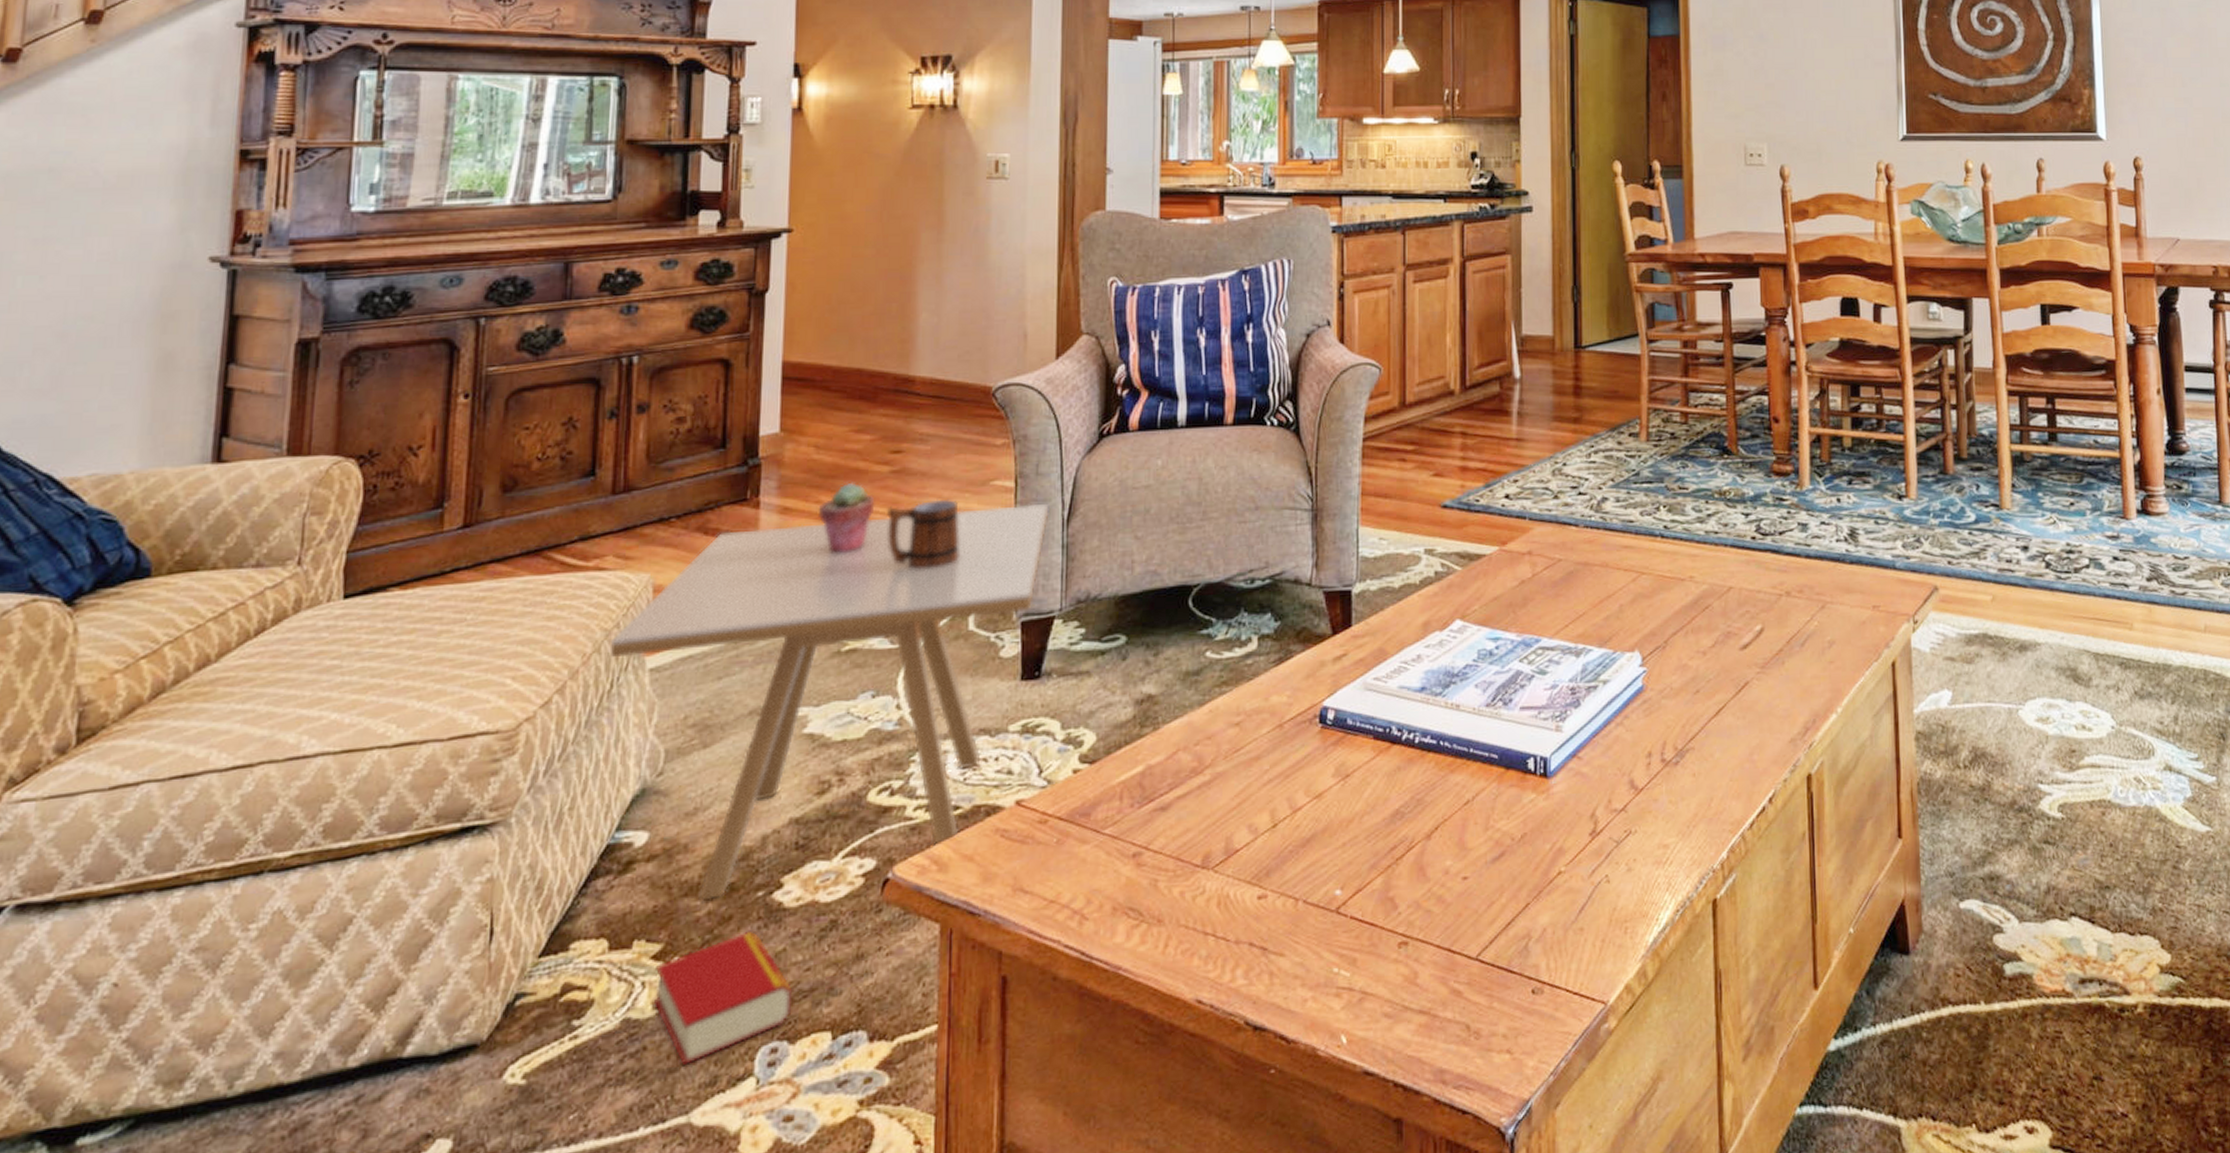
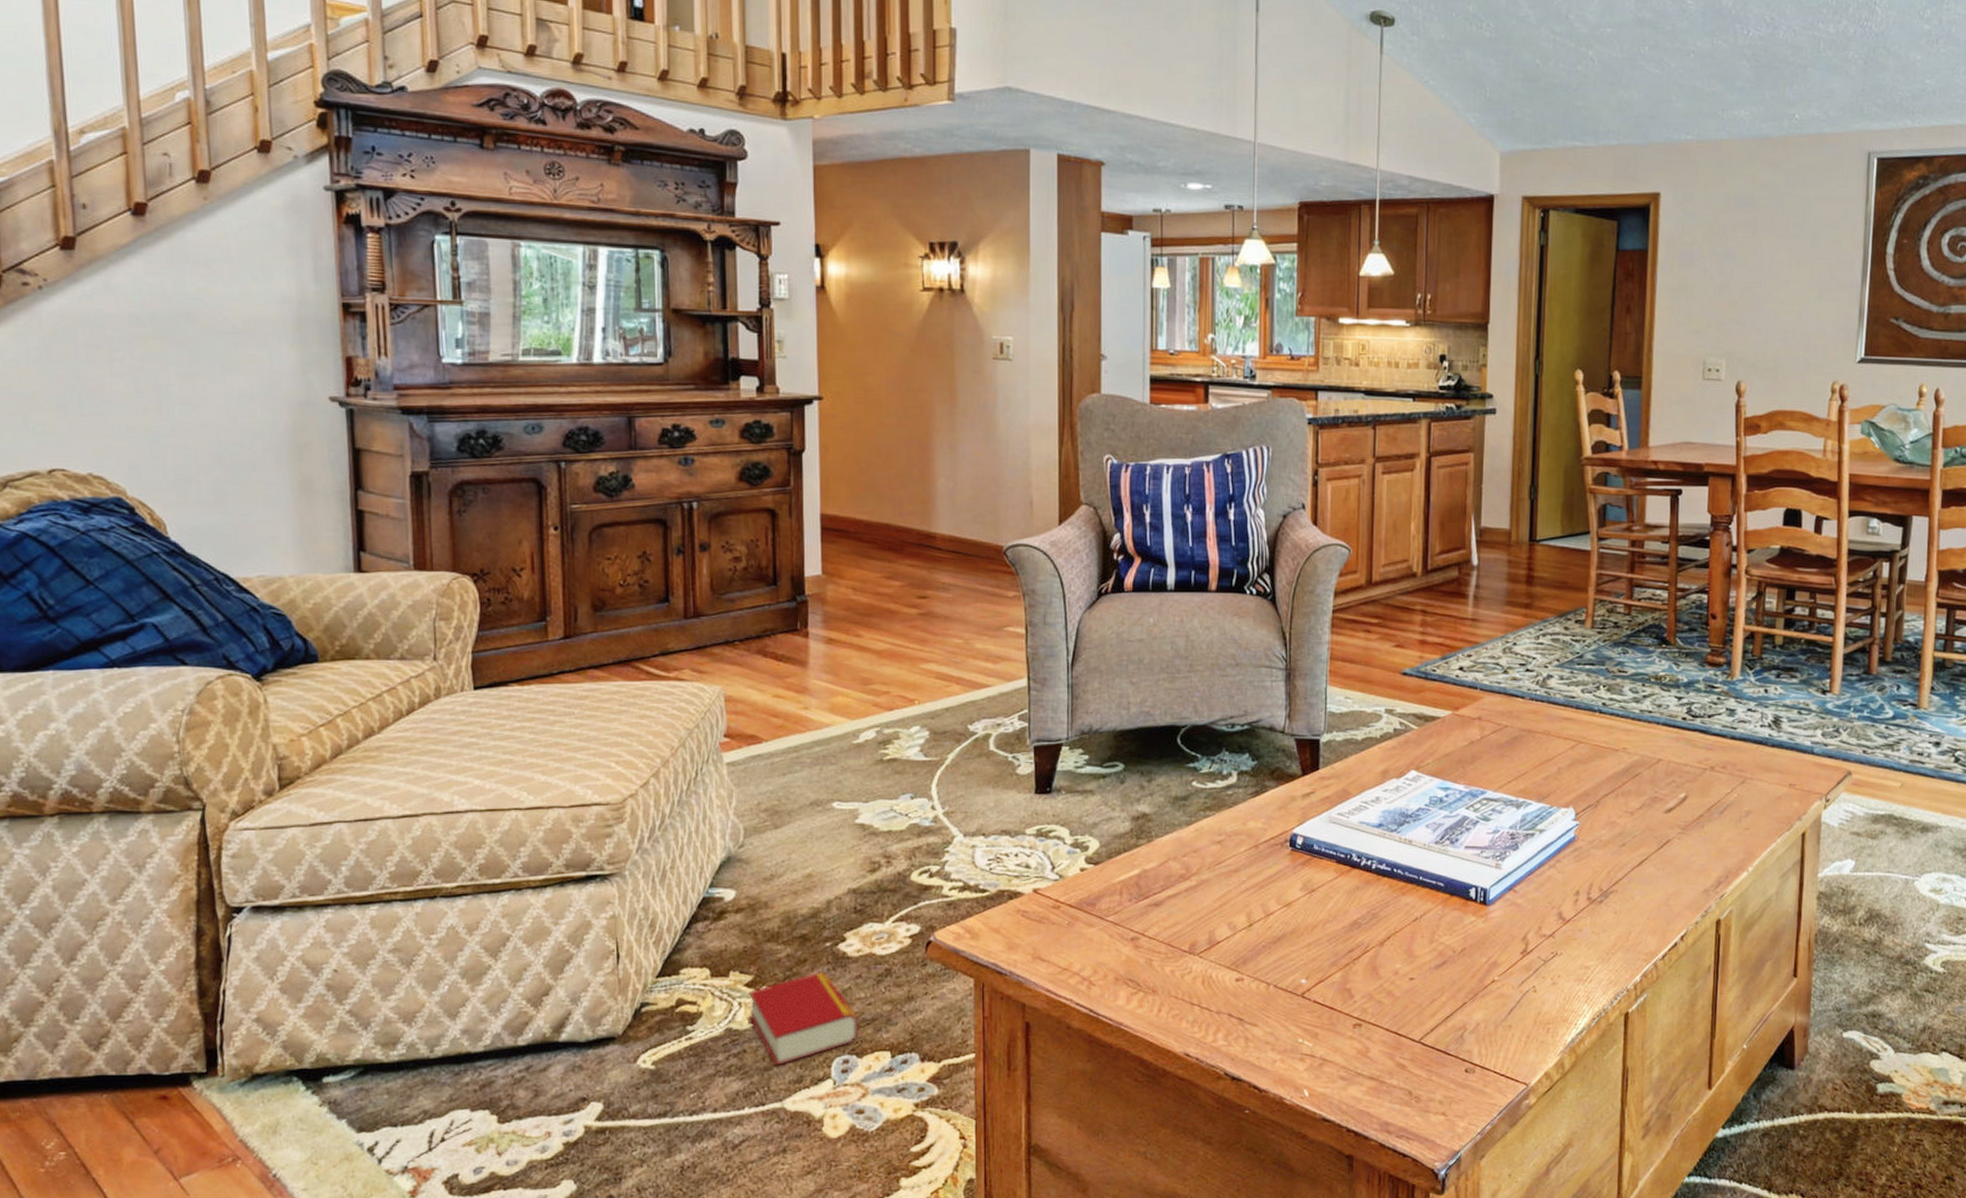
side table: present [611,503,1049,900] -> none [694,648,1056,946]
potted succulent: present [818,482,875,554] -> none [858,620,906,681]
mug: present [885,498,960,570] -> none [915,639,980,698]

